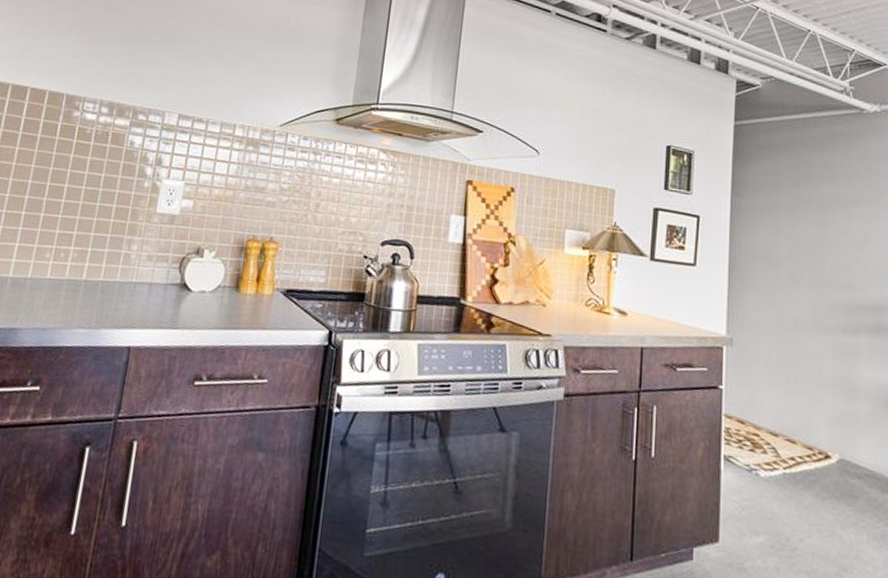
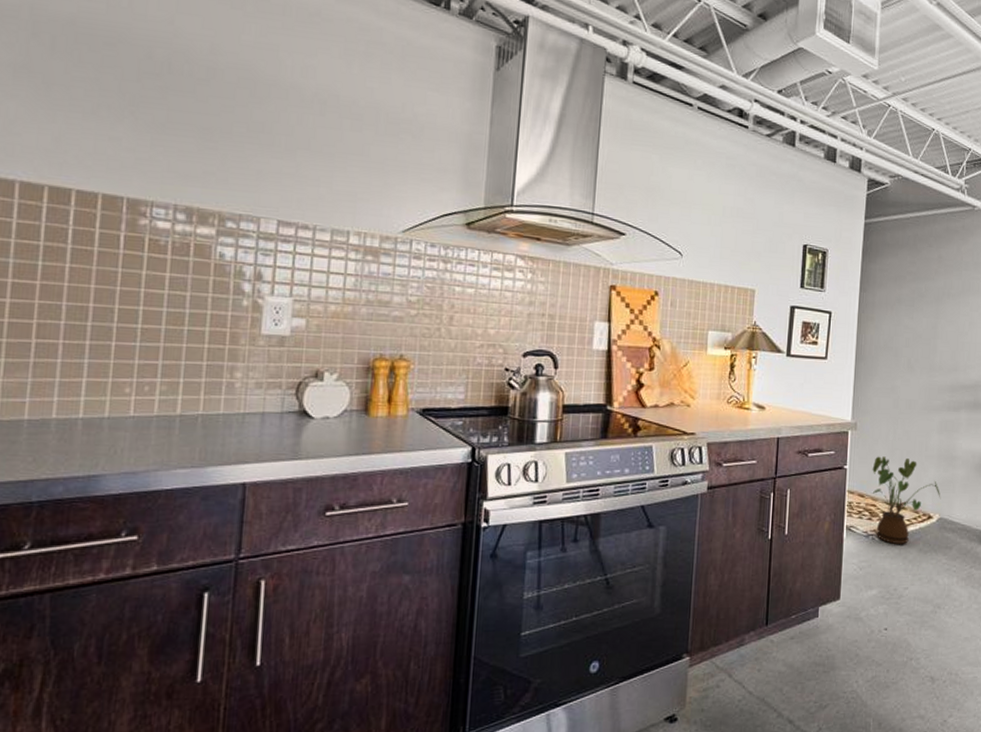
house plant: none [753,378,841,486] -> present [872,456,941,544]

